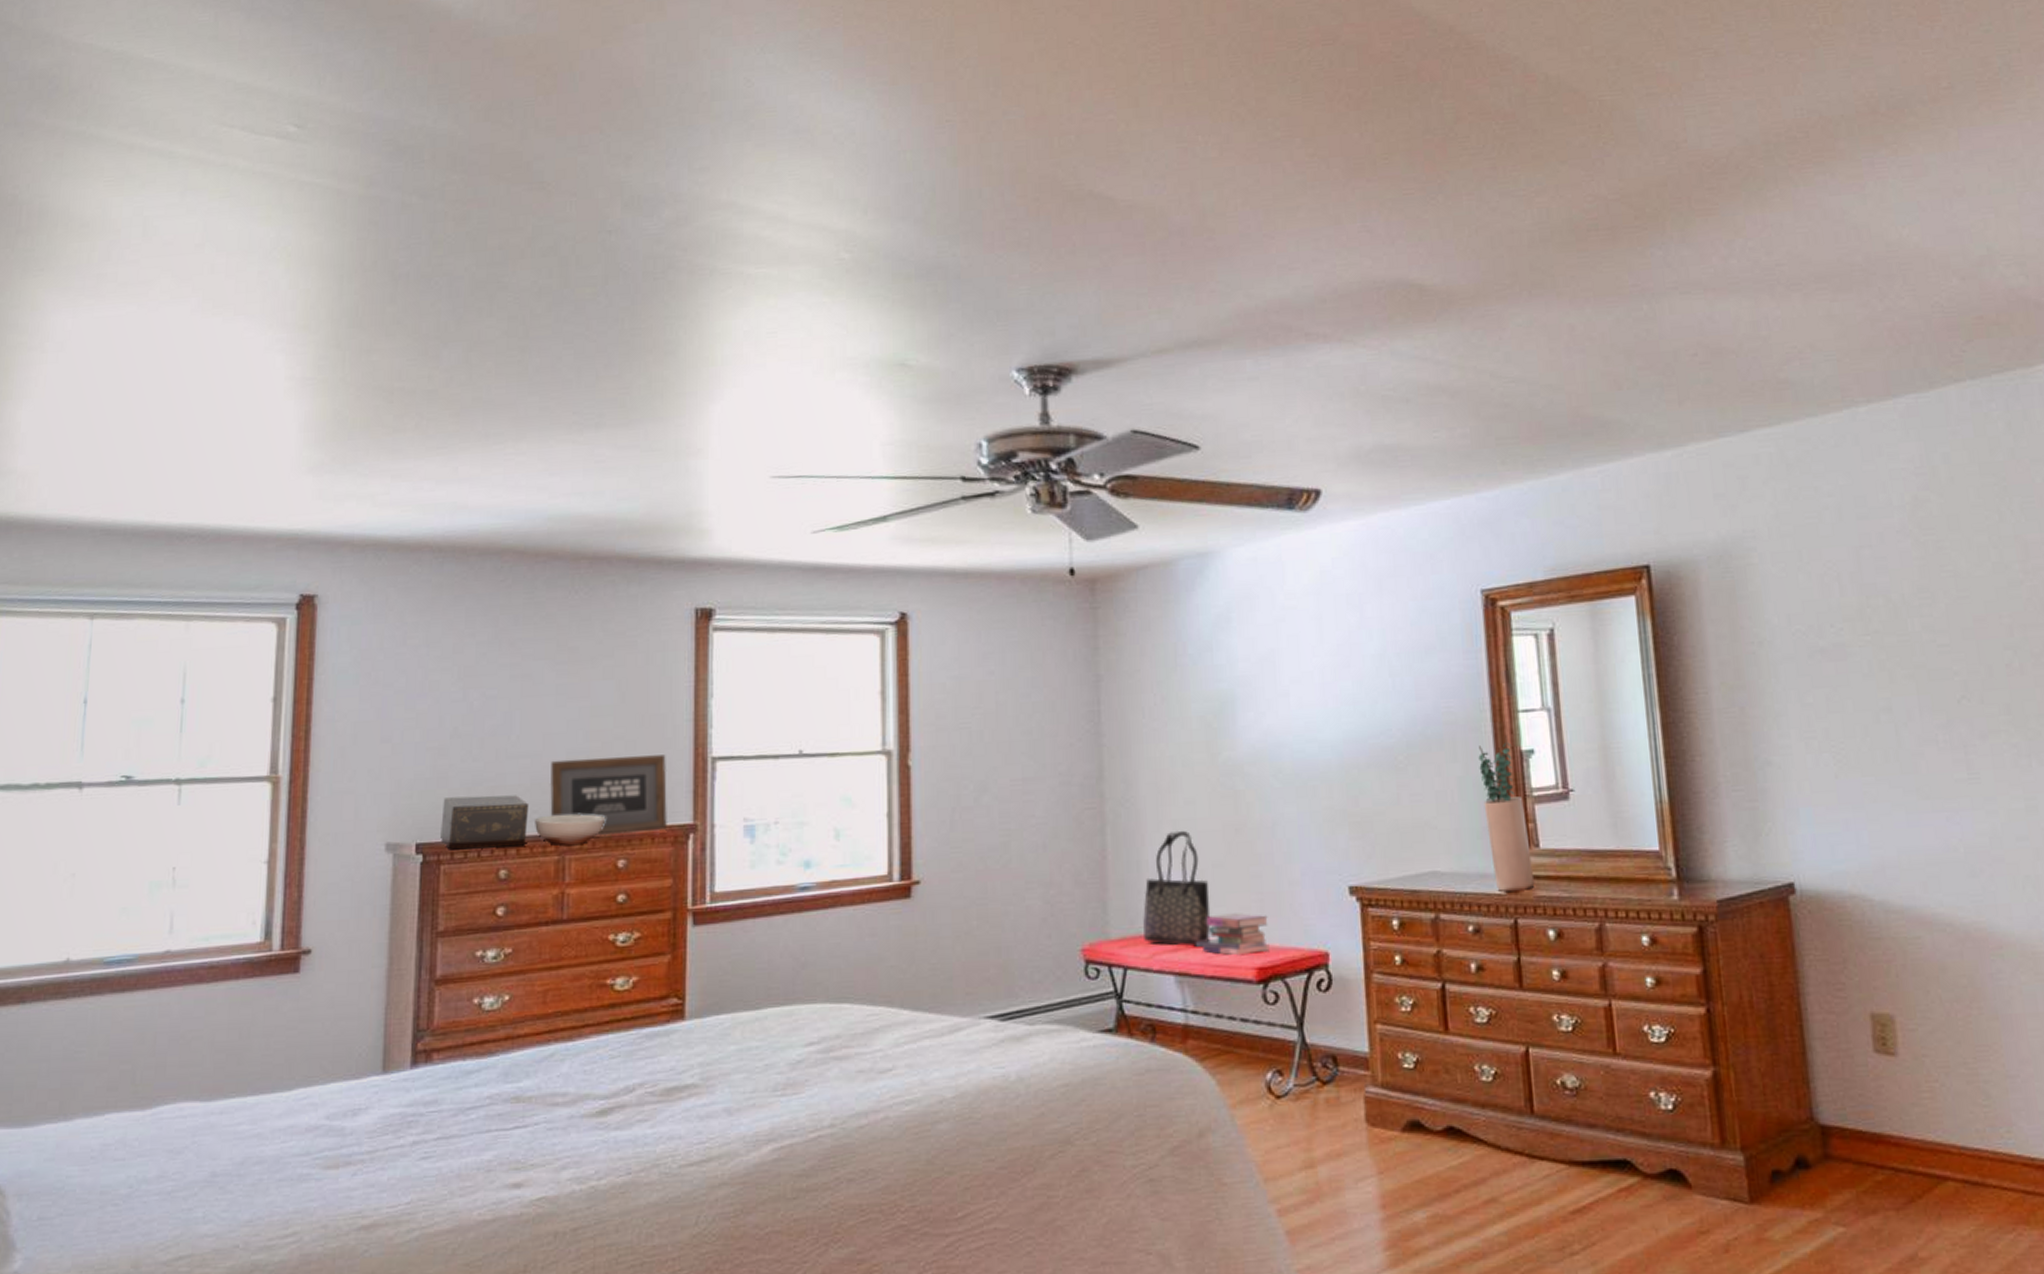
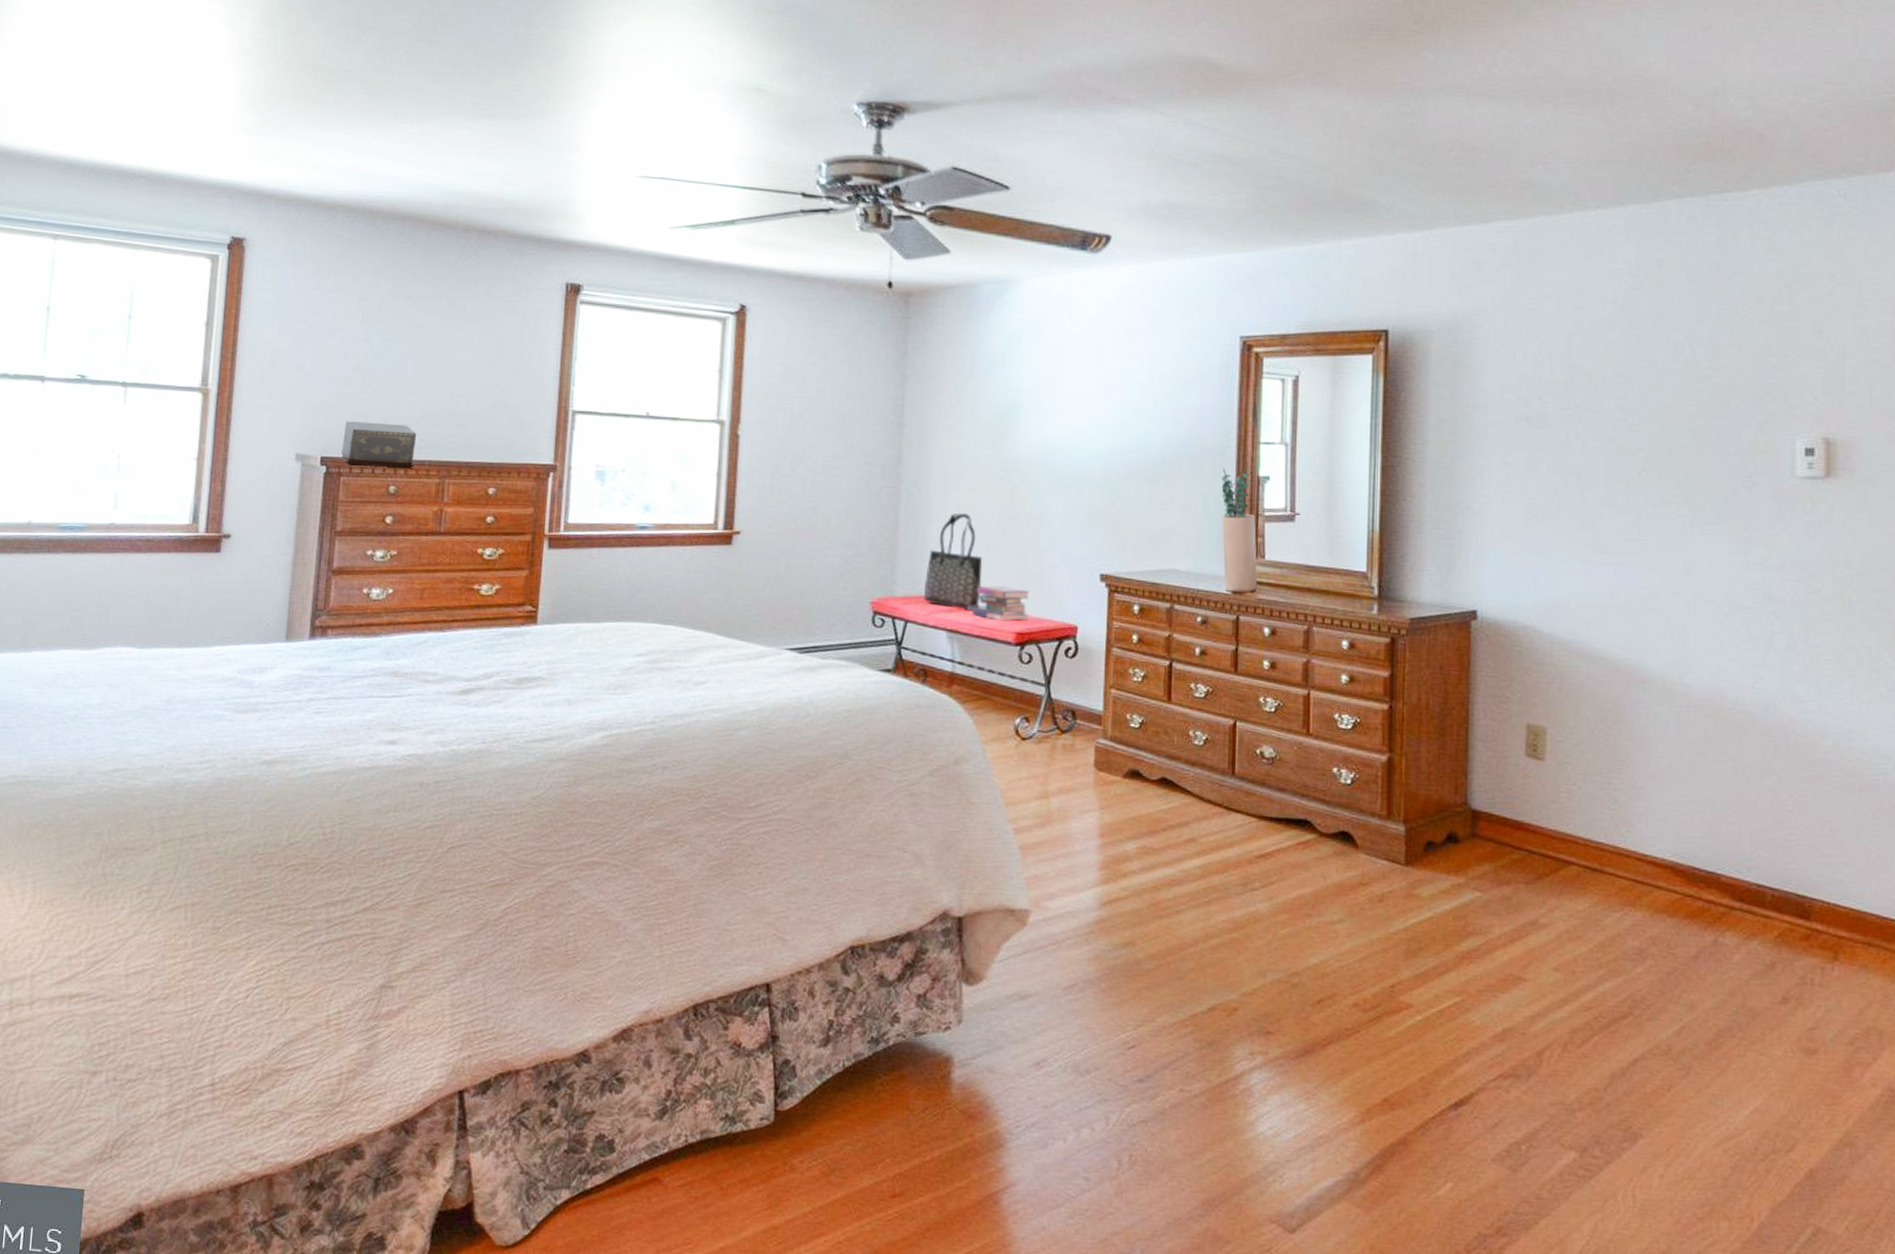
bowl: present [534,814,606,846] -> none [420,445,481,472]
picture frame: present [549,754,668,836] -> none [434,399,534,467]

